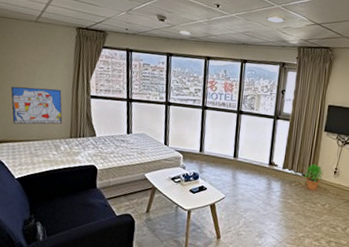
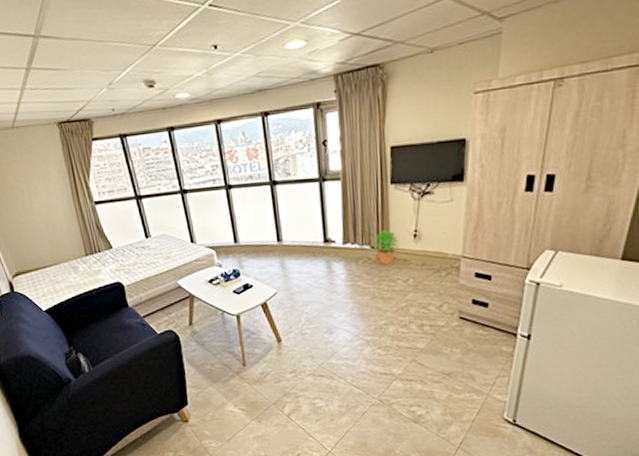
wall art: present [10,86,63,125] -> none [9,202,73,252]

